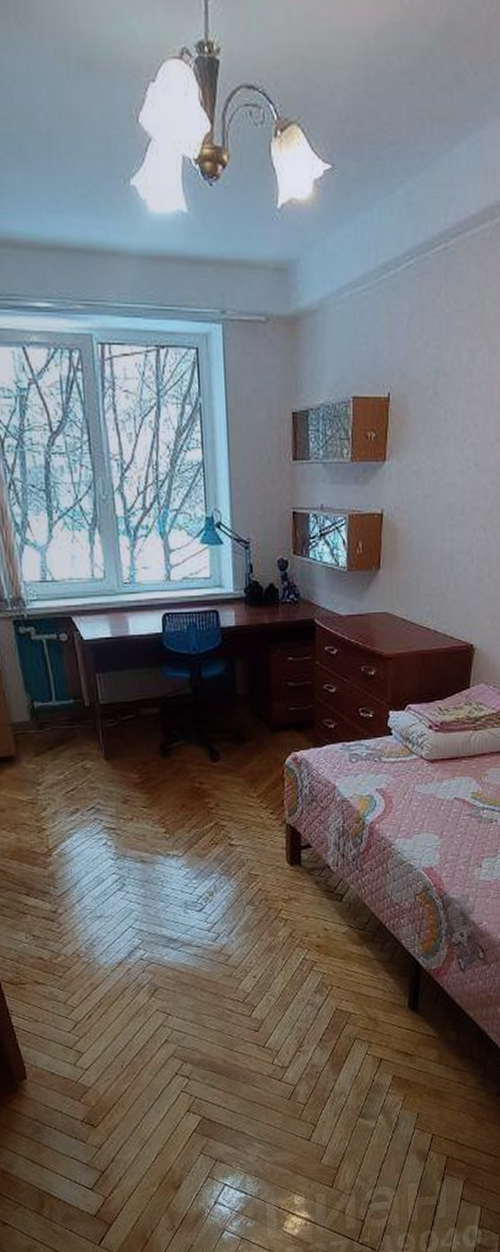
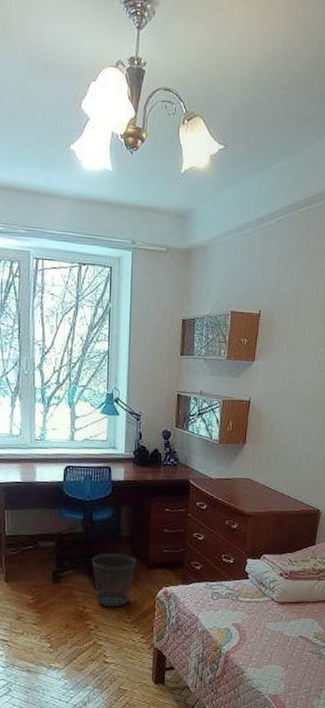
wastebasket: none [204,716,258,781] -> present [91,553,136,608]

